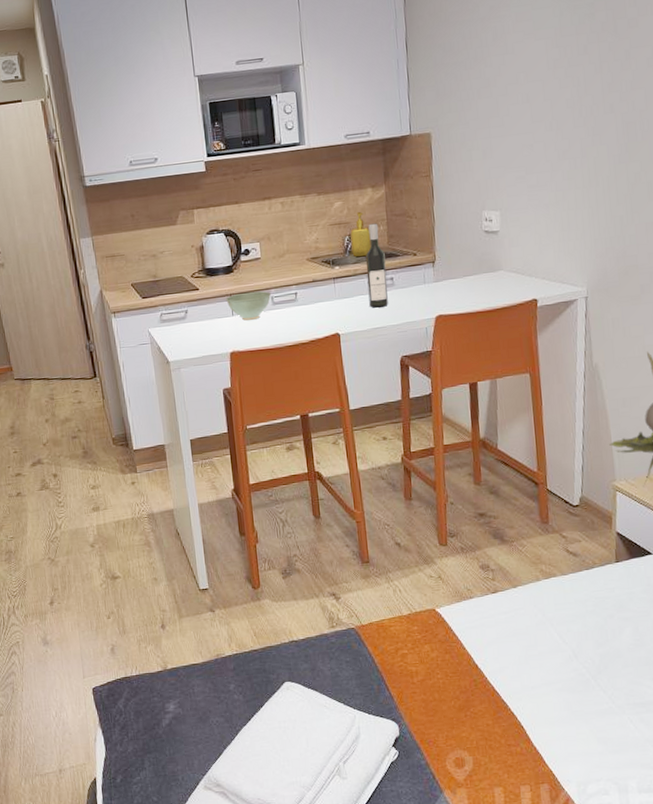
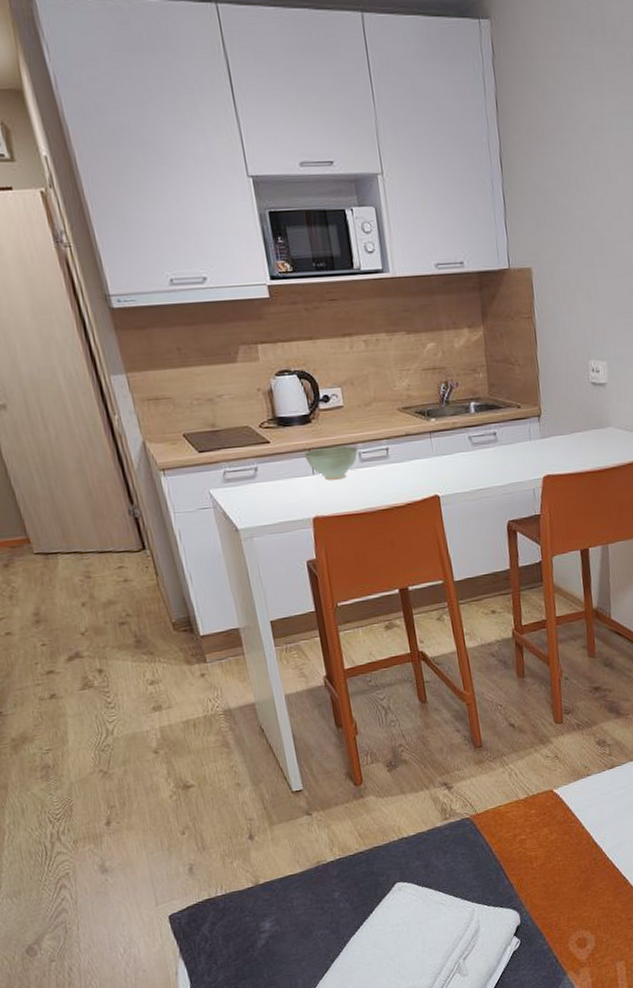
soap dispenser: present [350,211,372,258] -> none [446,355,471,409]
bottle: present [365,223,388,308] -> none [464,369,492,467]

